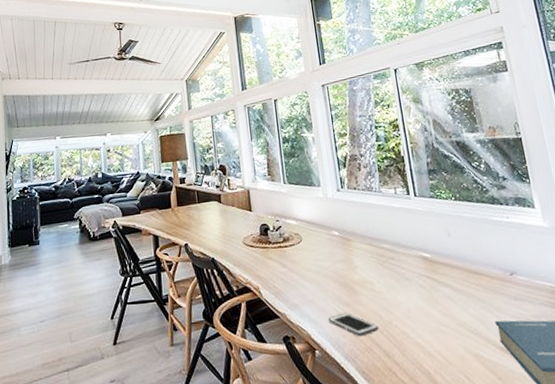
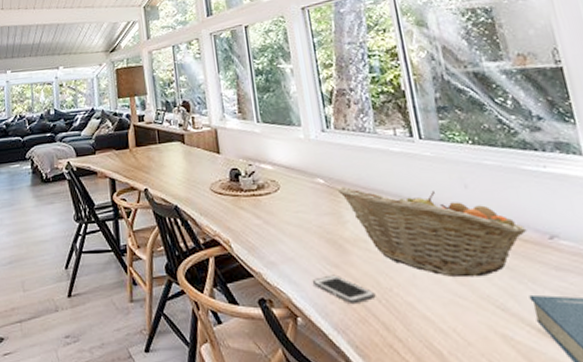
fruit basket: none [349,238,494,309] -> present [337,187,527,278]

